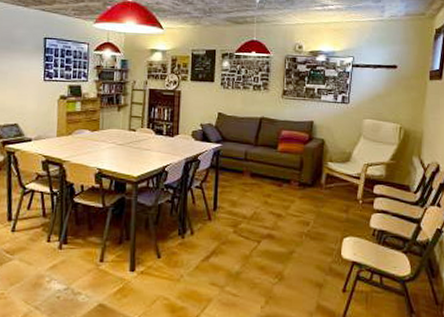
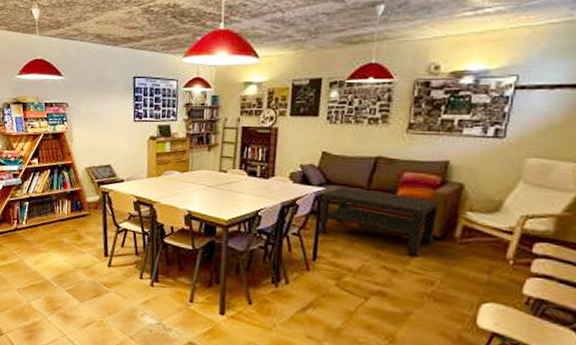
coffee table: none [215,143,309,201] -> present [316,186,439,256]

